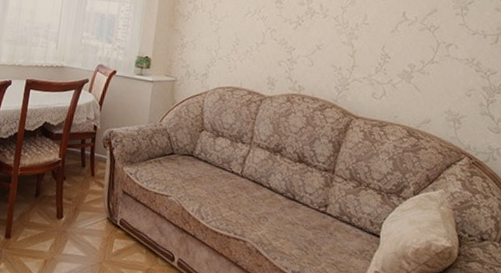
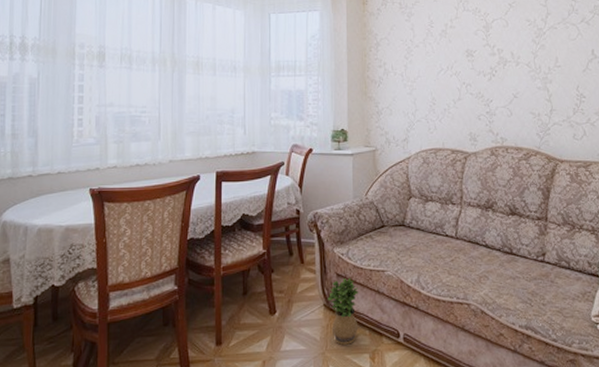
potted plant: none [111,196,142,259] -> present [327,278,359,345]

